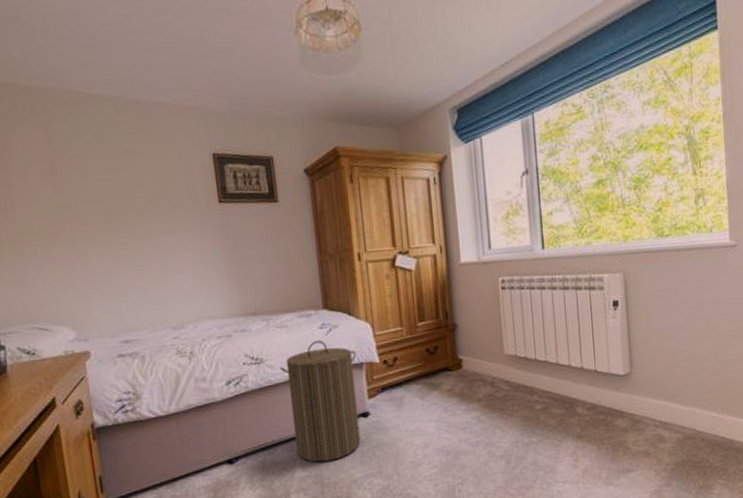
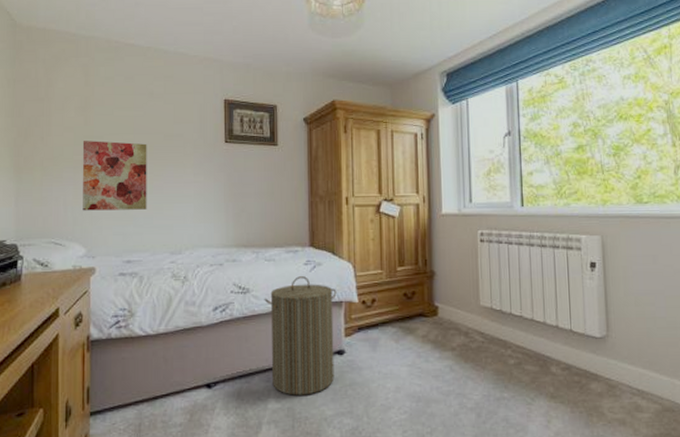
wall art: none [54,209,139,291] -> present [82,141,147,211]

